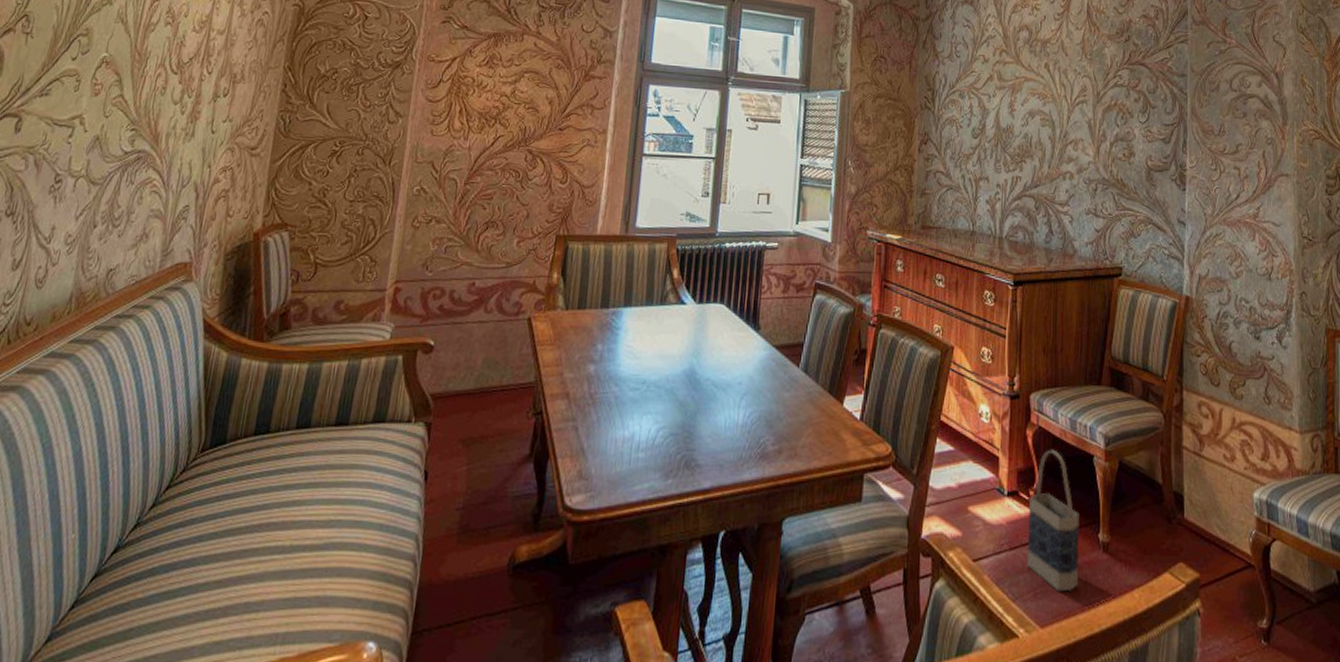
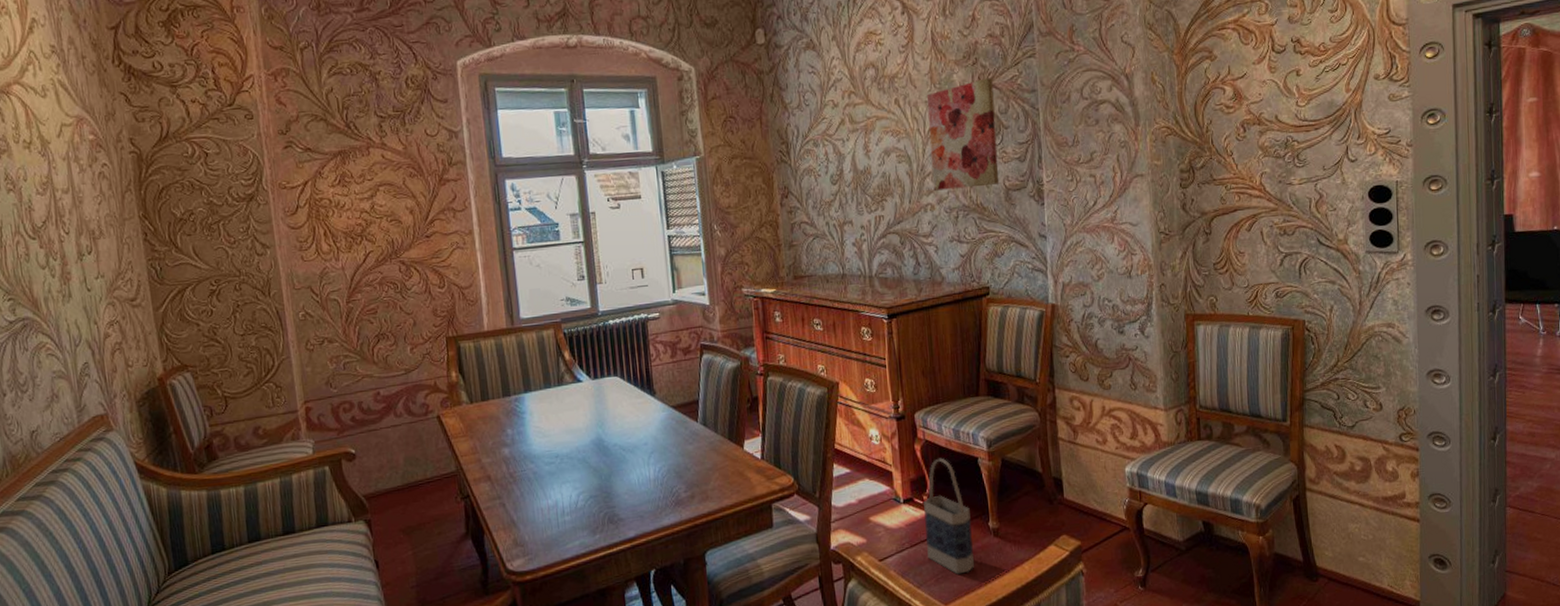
wall art: none [1074,56,1143,163] -> present [926,78,1000,191]

